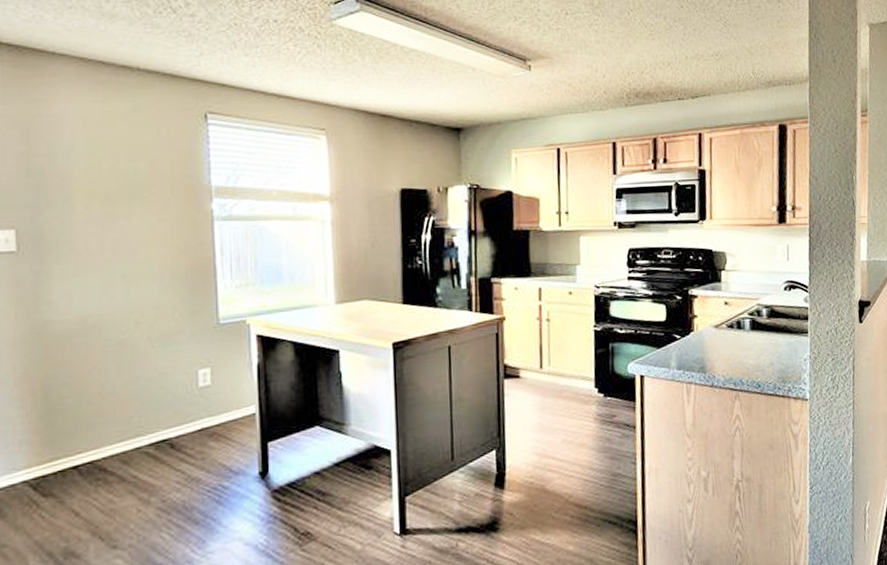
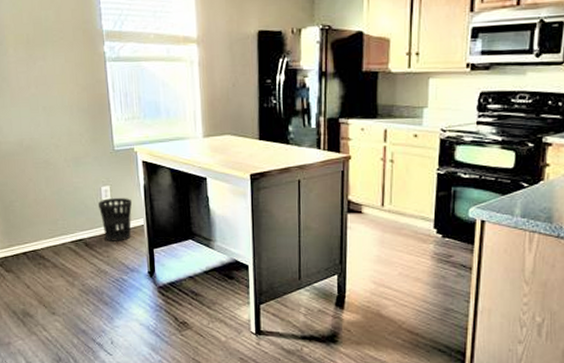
wastebasket: none [193,381,240,439] -> present [99,198,132,241]

